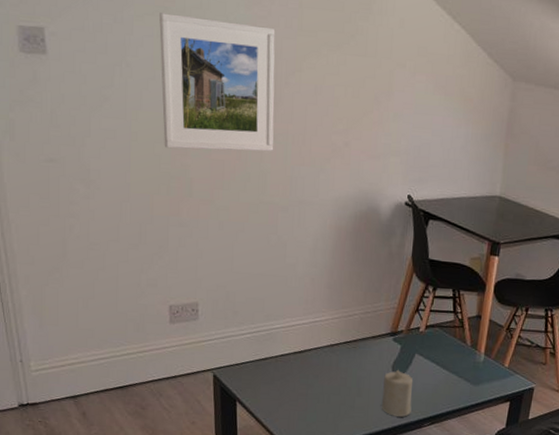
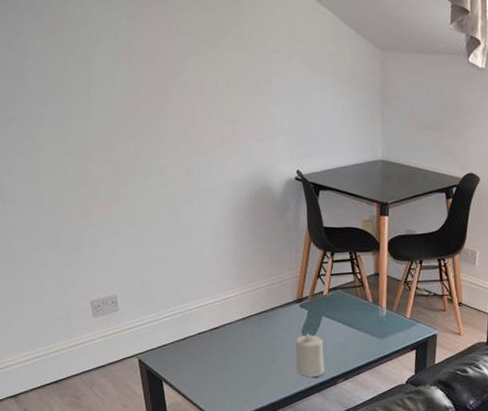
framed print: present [159,13,276,152] -> none [50,33,169,158]

